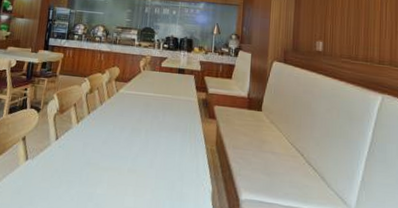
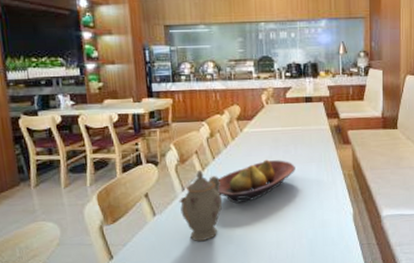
teapot: none [50,122,91,195] -> present [179,169,223,242]
fruit bowl: none [83,122,162,162] -> present [213,159,295,204]

